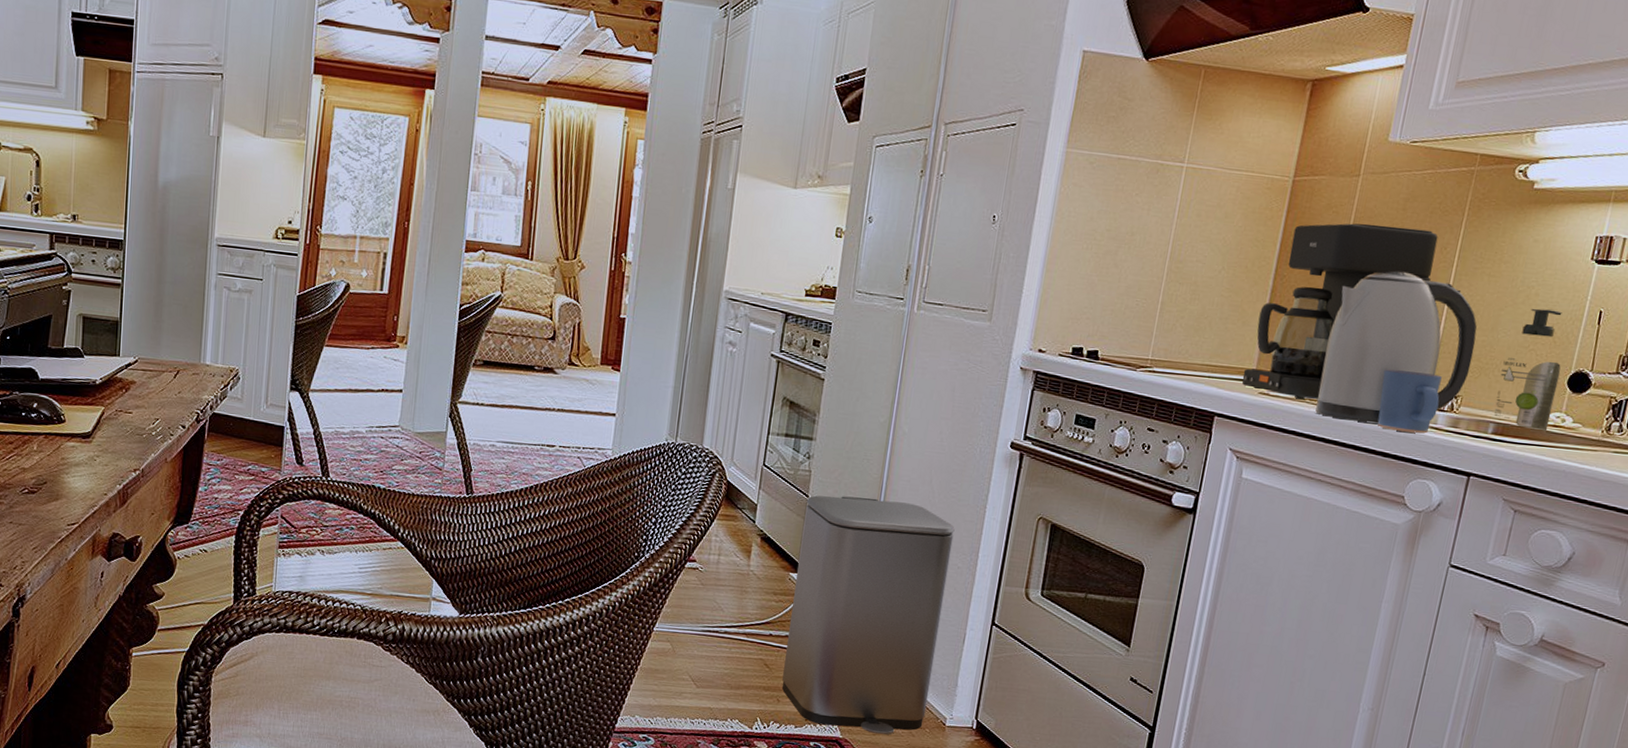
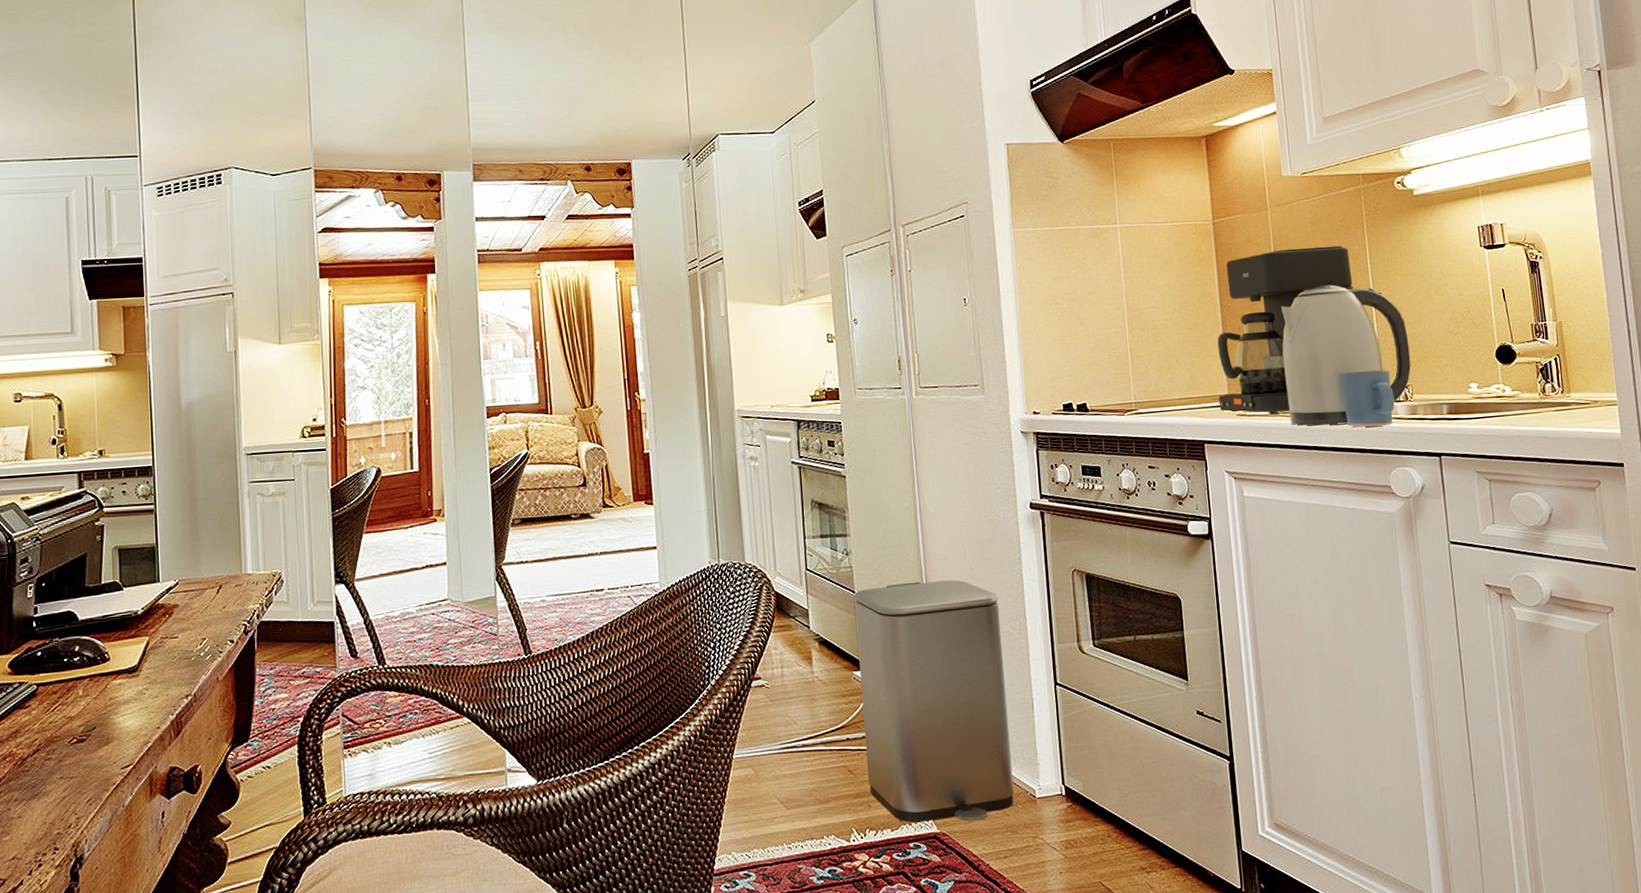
soap dispenser: present [1494,308,1562,432] -> none [1437,295,1493,404]

